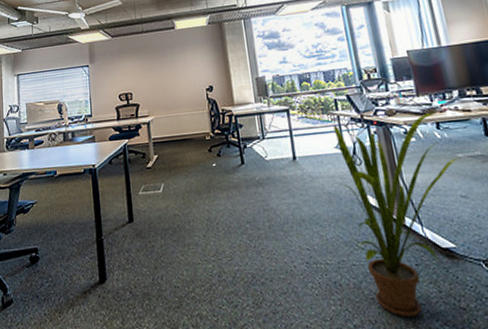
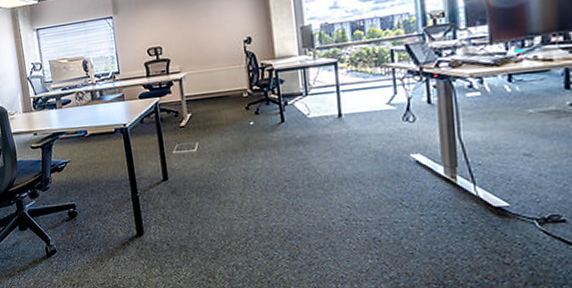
house plant: present [333,112,460,317] -> none [387,62,530,270]

